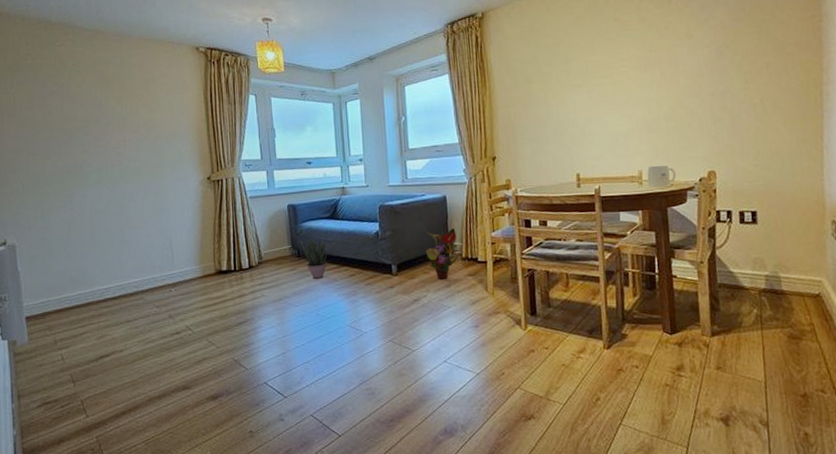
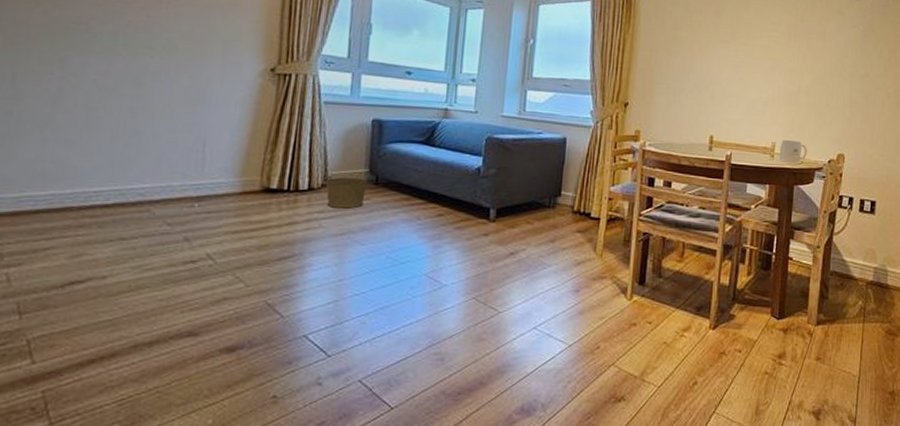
basket: none [261,253,293,280] -> present [326,175,369,209]
potted plant: present [300,237,328,279] -> none [381,163,414,214]
bouquet: present [426,227,462,280] -> none [533,175,575,234]

